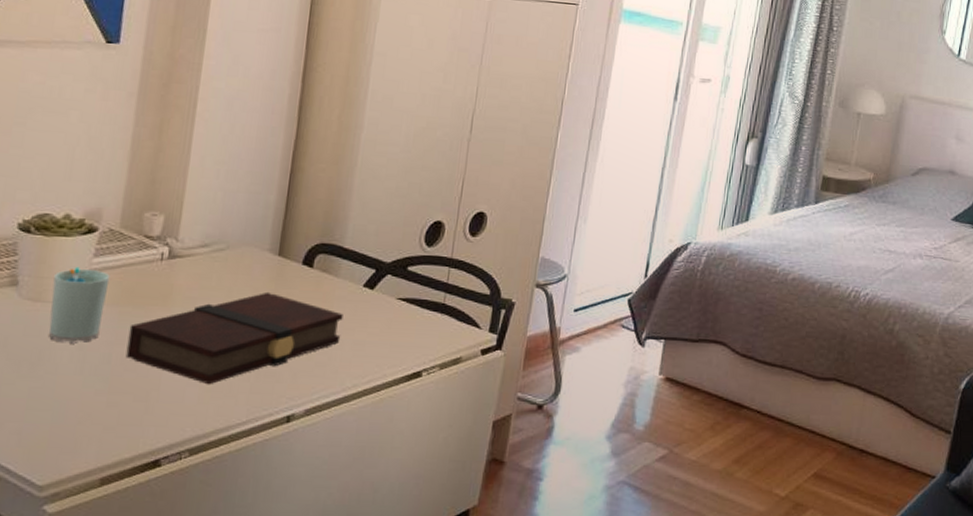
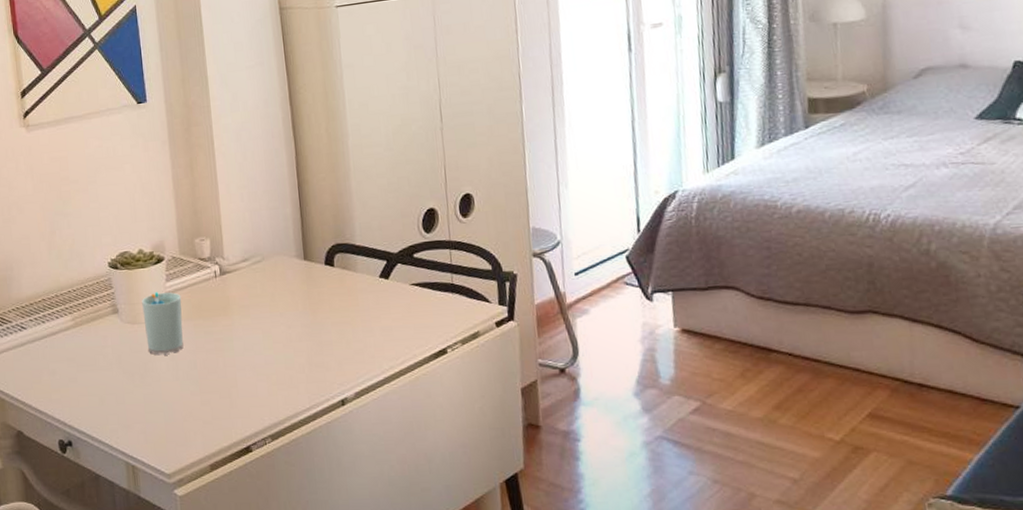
book: present [125,291,343,385] -> none [204,292,371,379]

